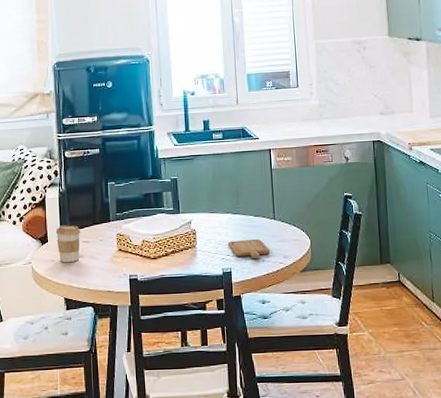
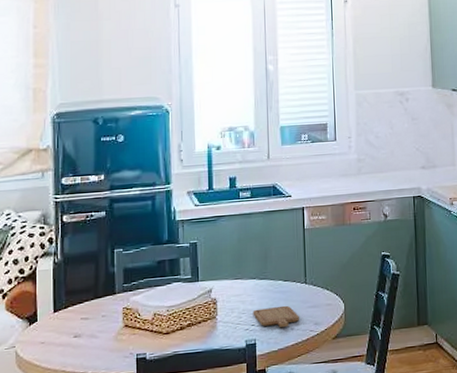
coffee cup: present [55,225,81,263] -> none [47,300,79,344]

